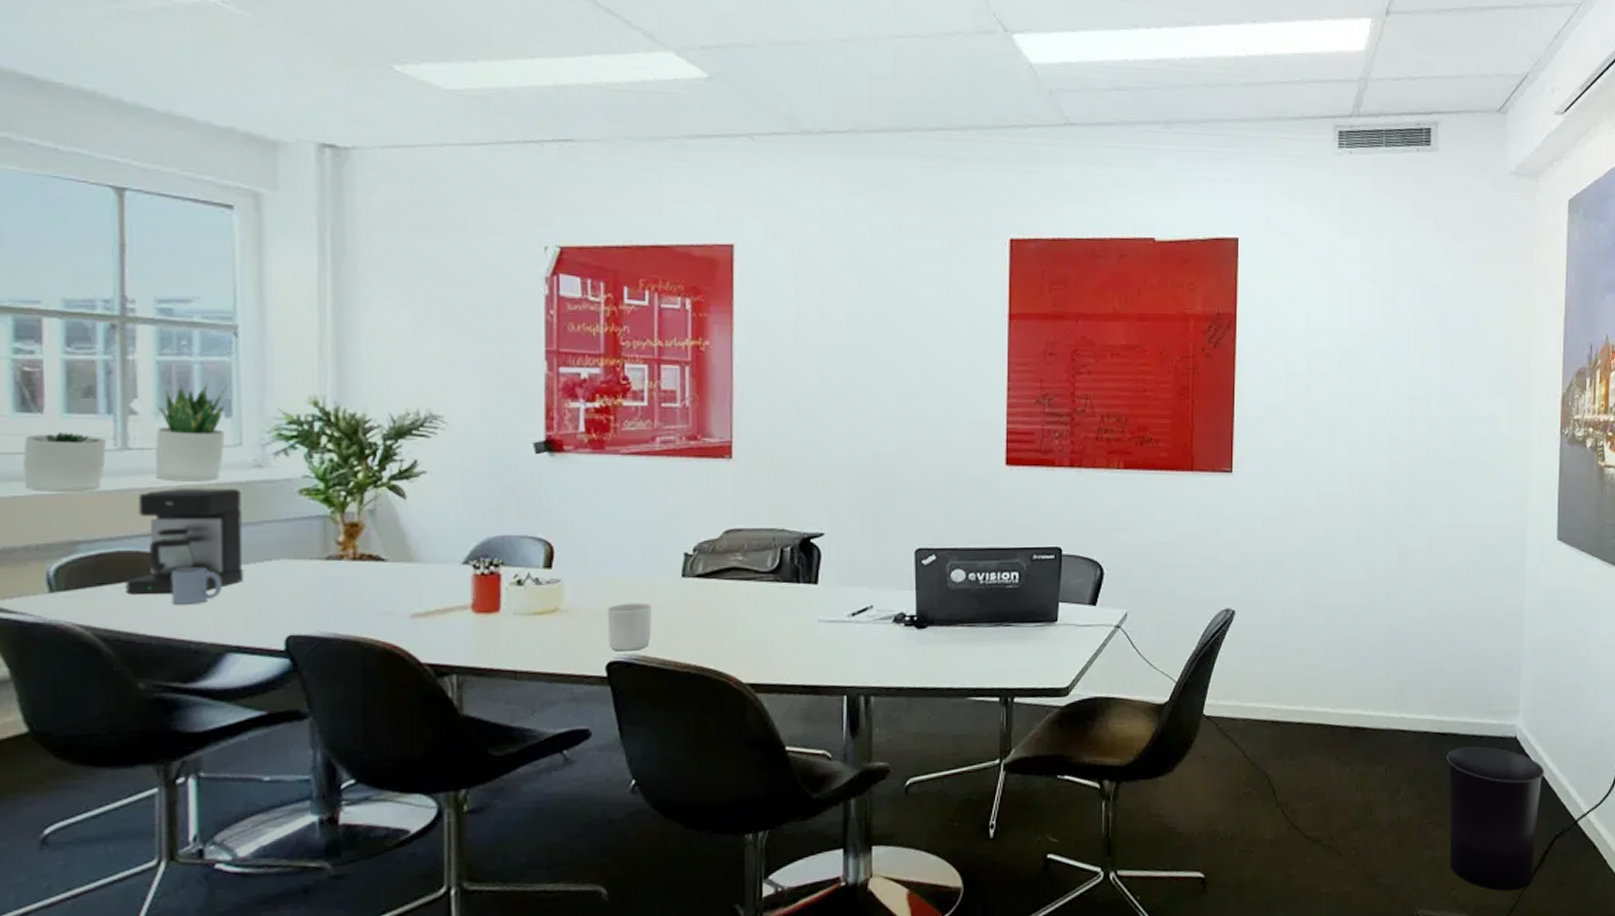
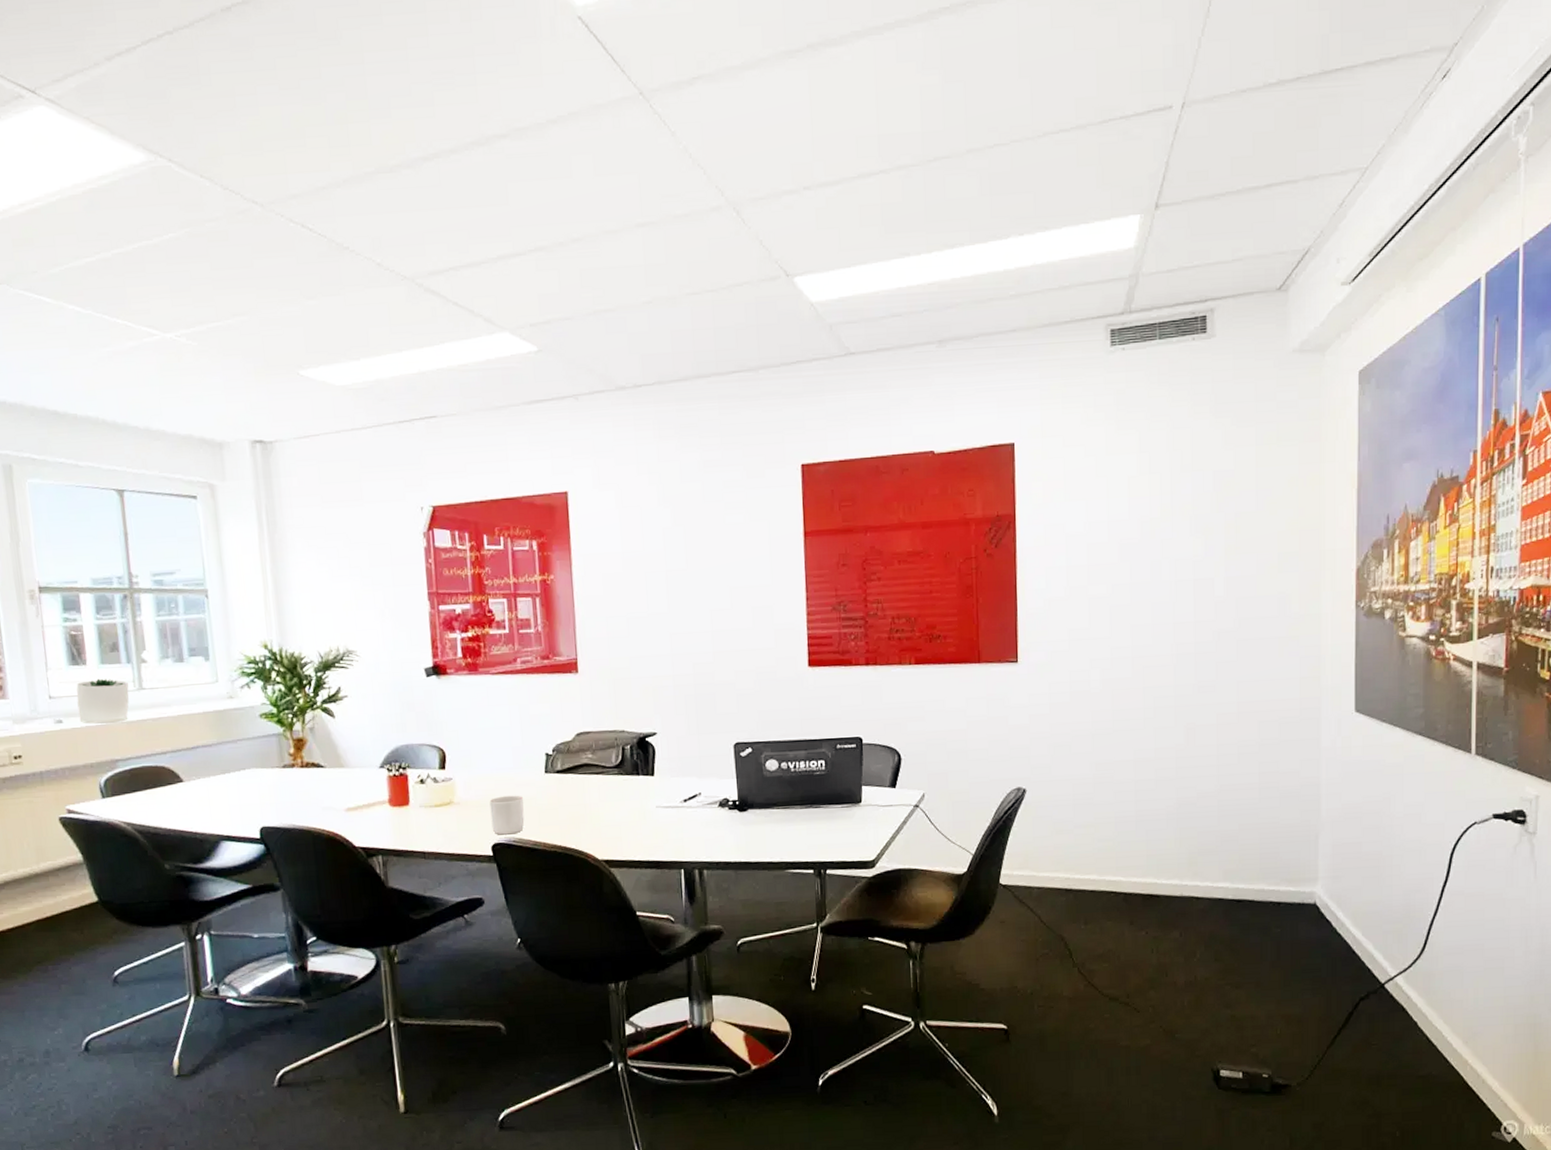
coffee maker: present [125,488,244,594] -> none [150,715,228,798]
planter: present [155,382,227,482] -> none [158,634,207,713]
mug: present [170,567,223,606] -> none [179,776,215,806]
waste bin: present [1446,746,1544,891] -> none [1242,912,1347,1049]

